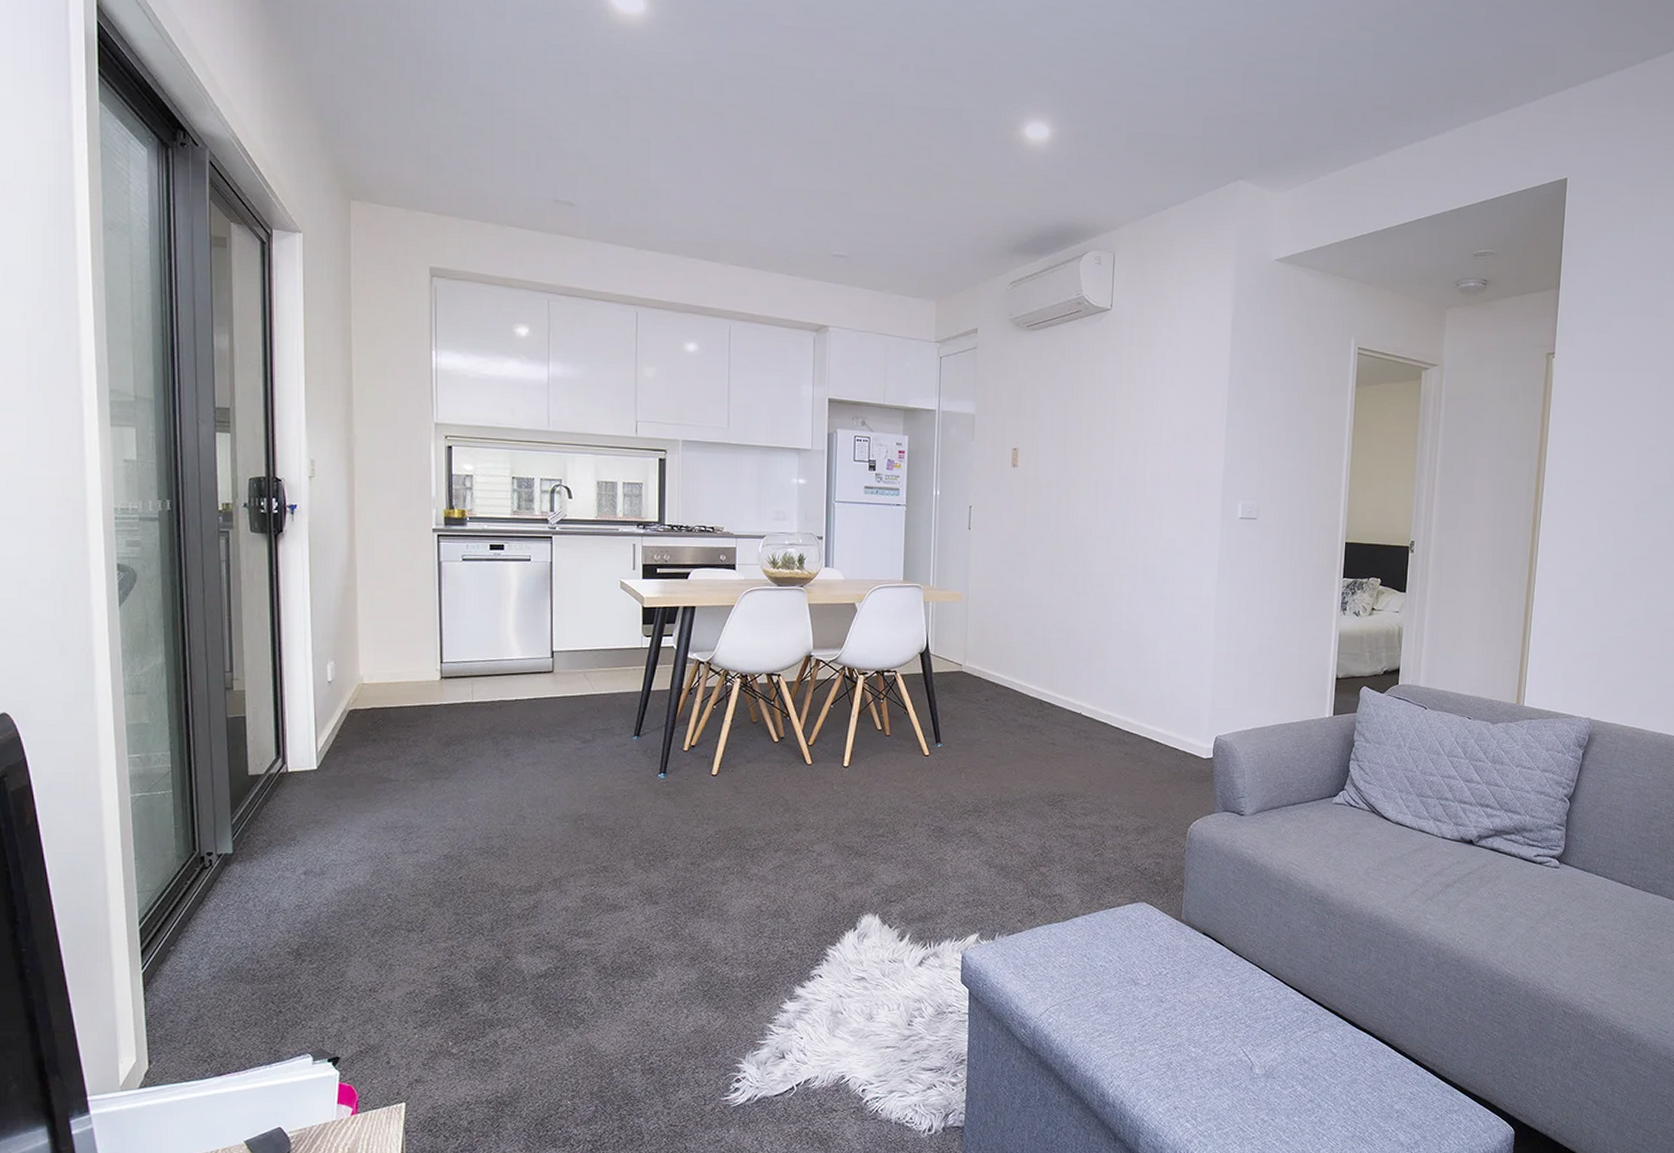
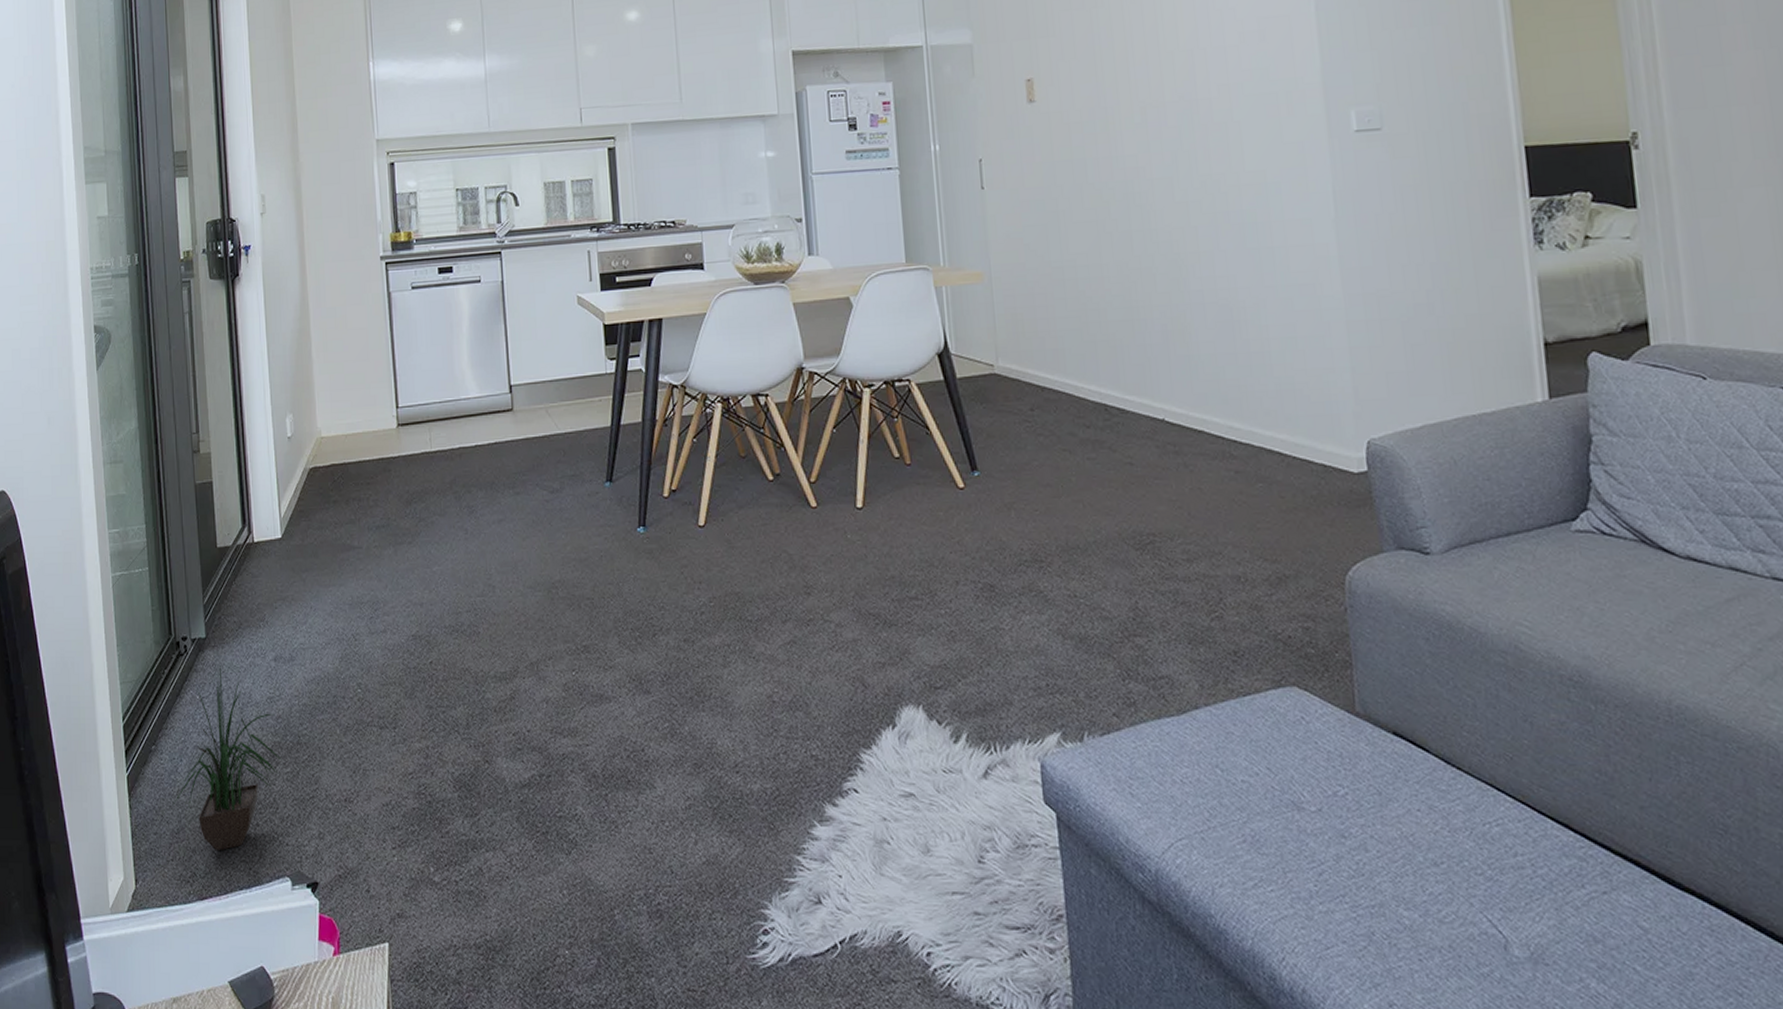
potted plant: none [191,878,308,1035] -> present [172,665,282,852]

